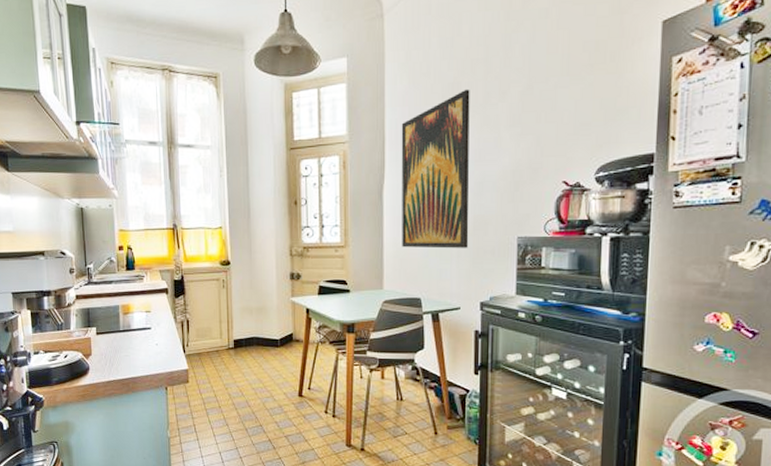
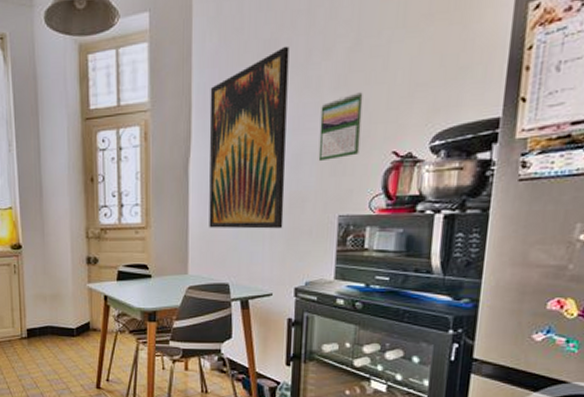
calendar: none [498,130,535,189] -> present [318,92,363,162]

